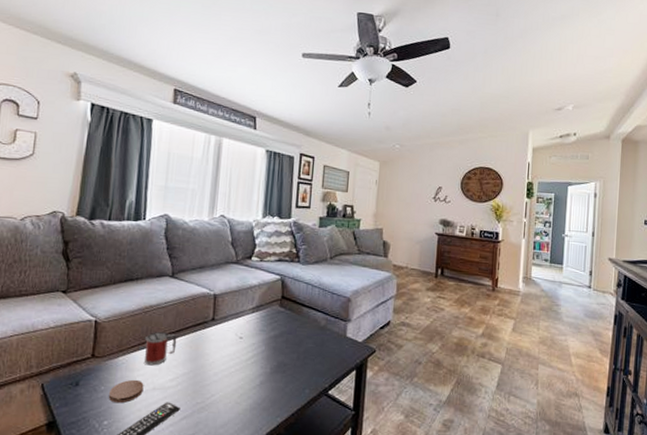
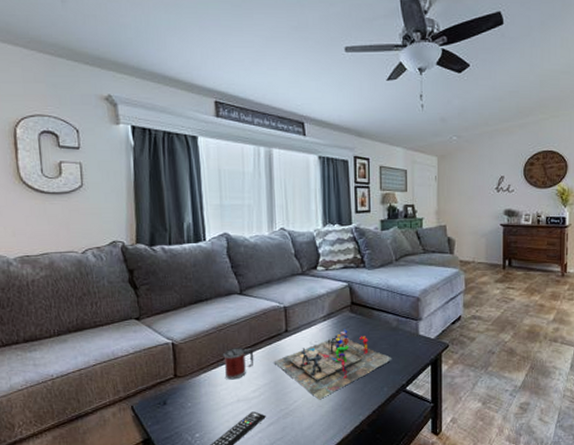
coaster: present [108,379,144,404] -> none [196,394,229,417]
board game: none [196,322,317,396] -> present [273,328,392,400]

